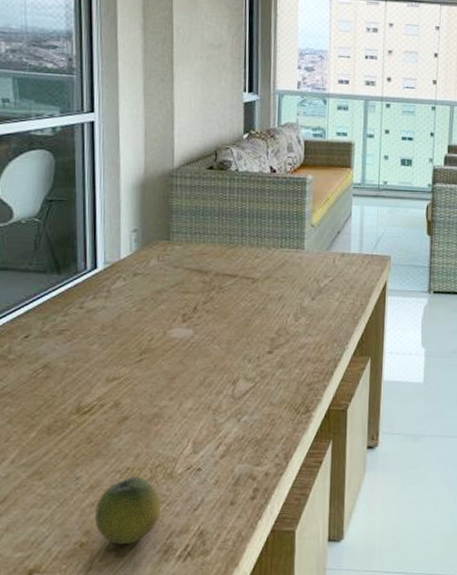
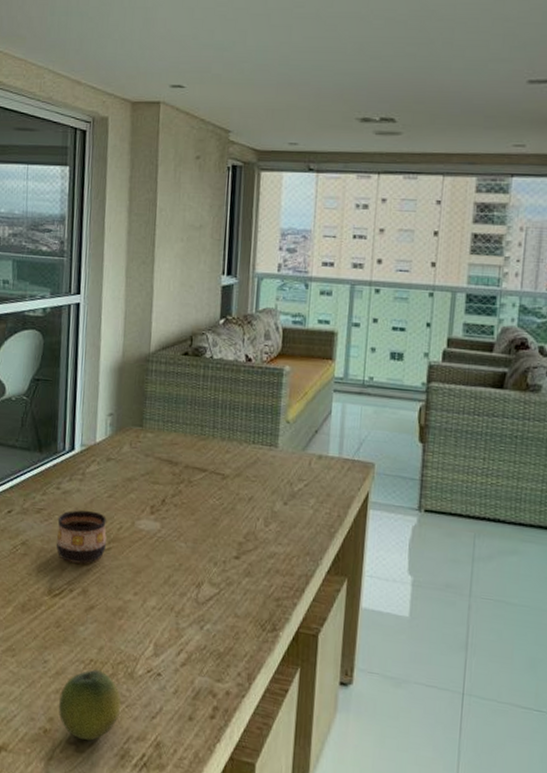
cup: none [82,326,137,378] -> present [56,510,107,564]

